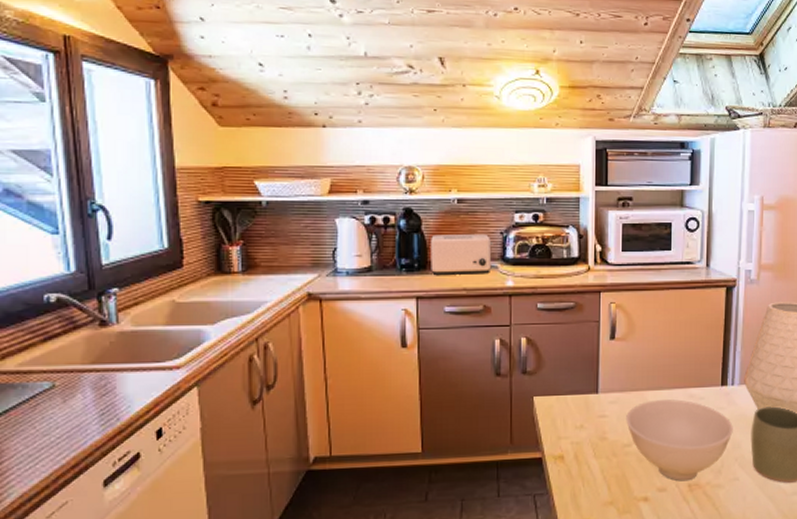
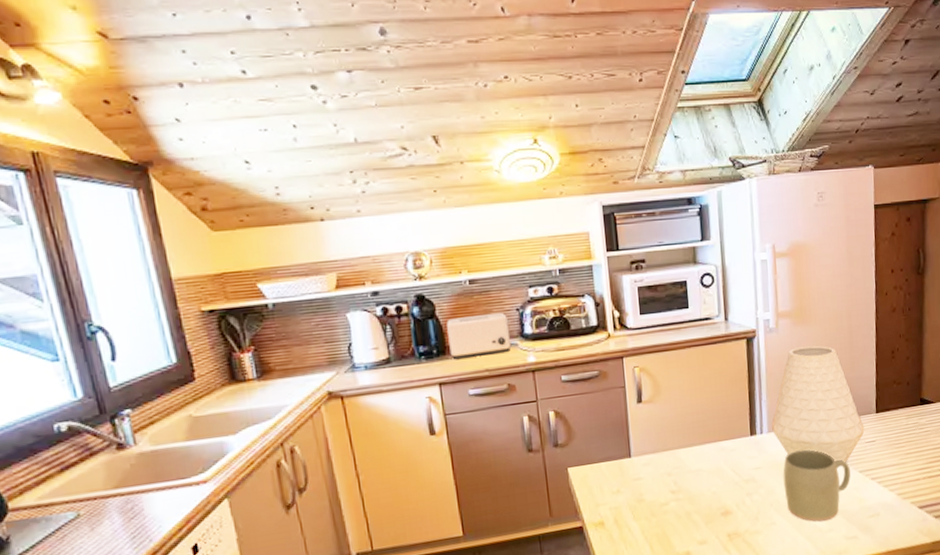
bowl: present [626,399,733,482] -> none [661,454,766,533]

